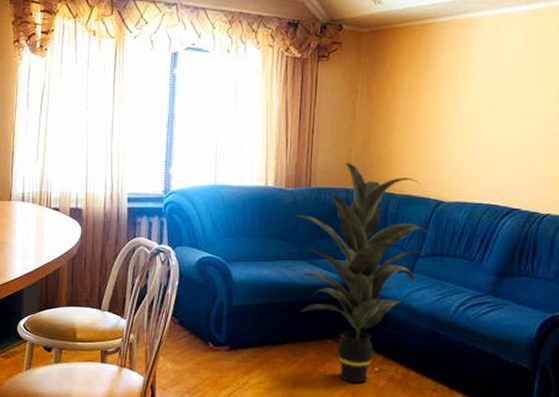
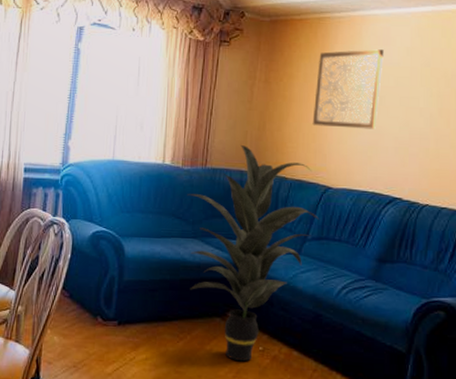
wall art: none [420,53,494,139] -> present [312,49,384,129]

